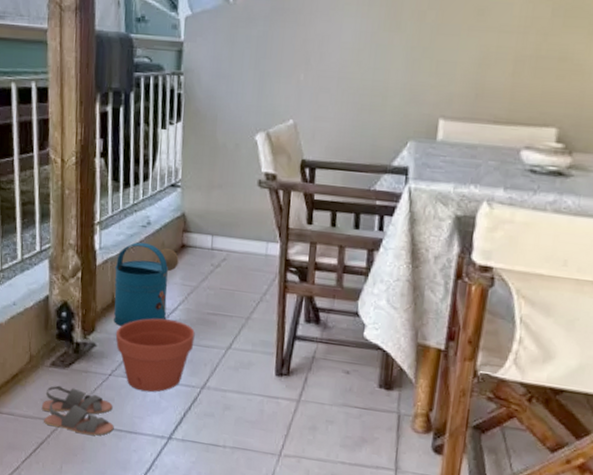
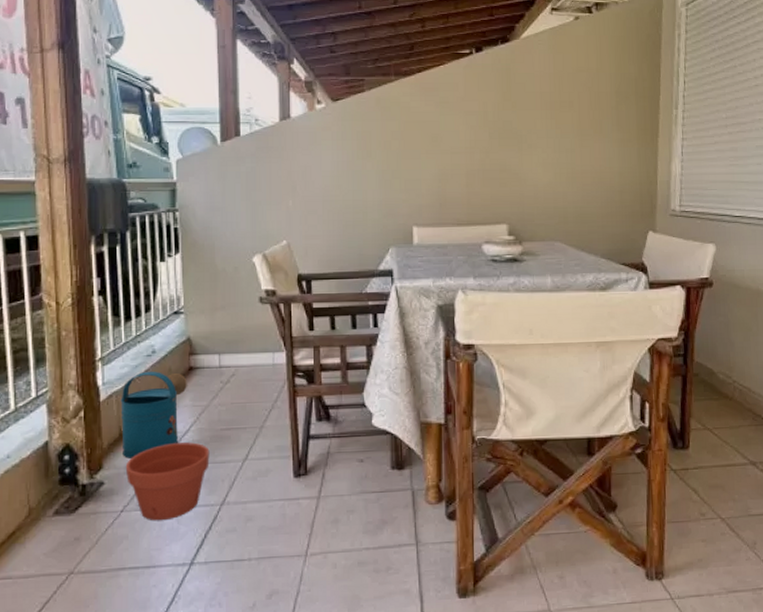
sandal: present [41,385,114,436] -> none [44,533,130,582]

